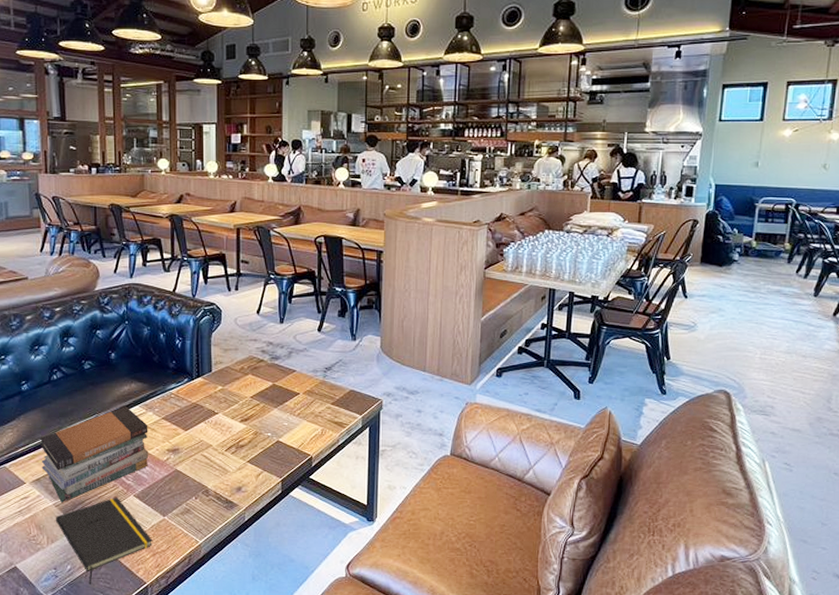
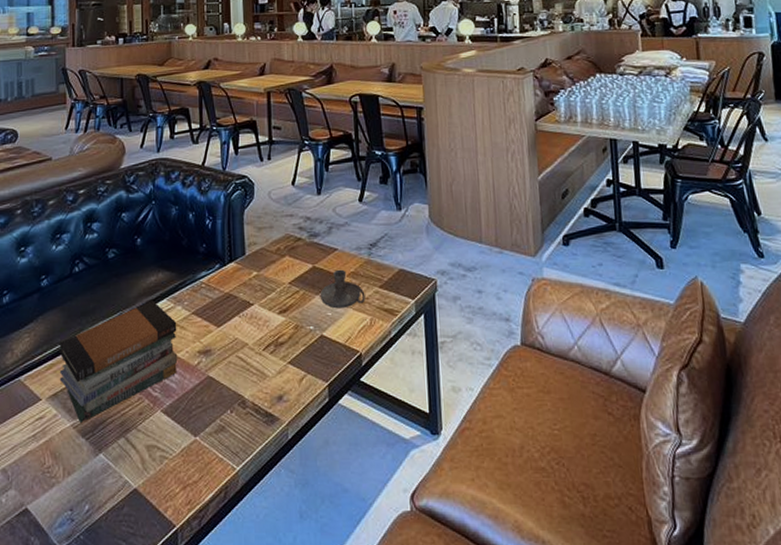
notepad: present [55,497,152,584] -> none [73,414,182,530]
candle holder: none [278,388,318,420] -> present [319,269,366,309]

